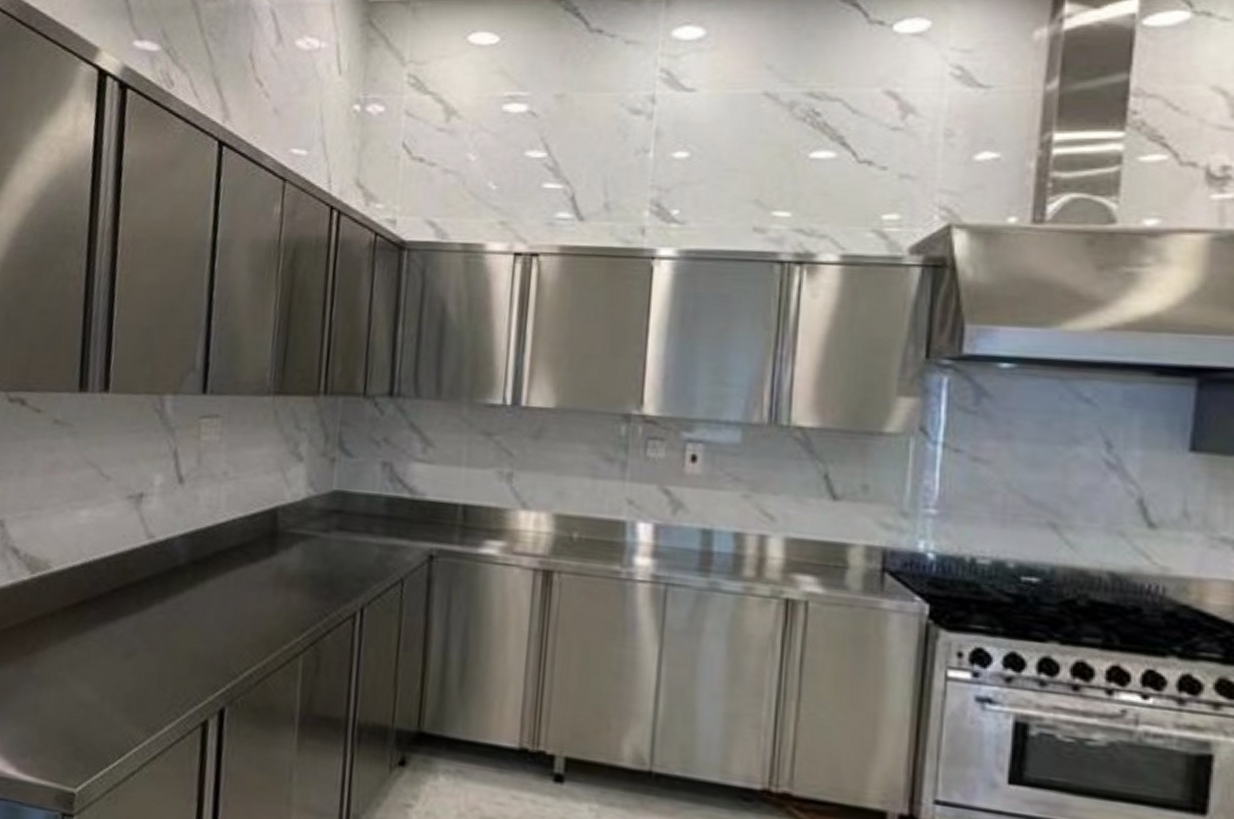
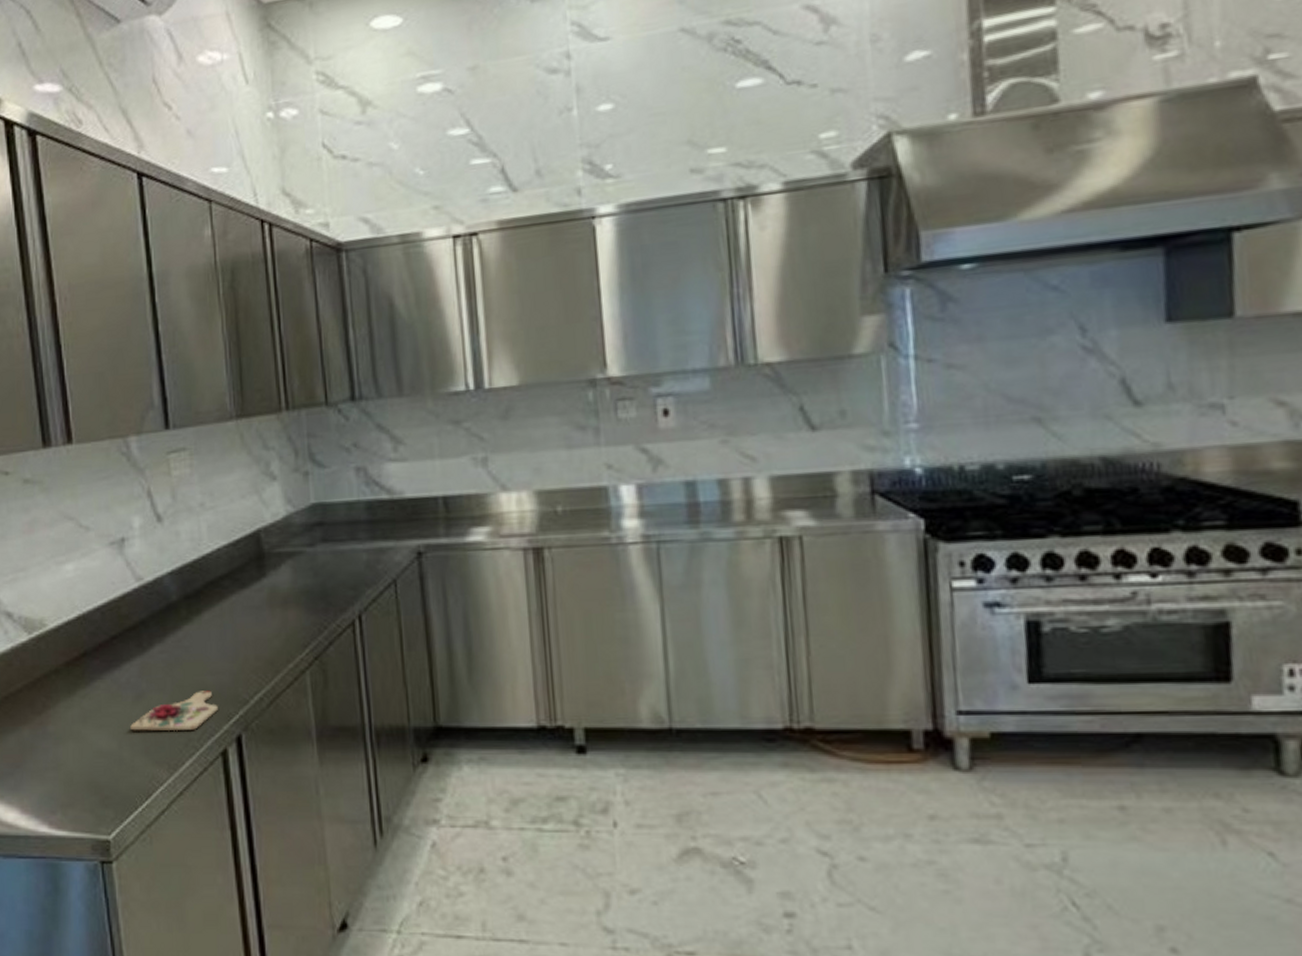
cutting board: none [115,657,207,696] -> present [130,690,218,732]

